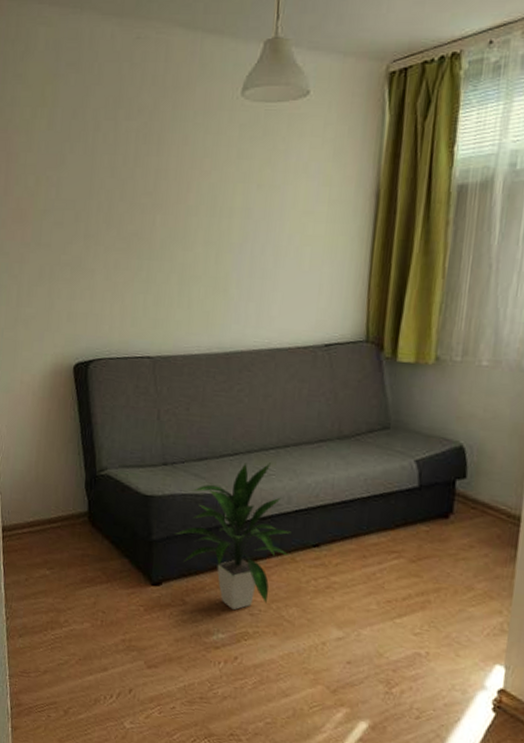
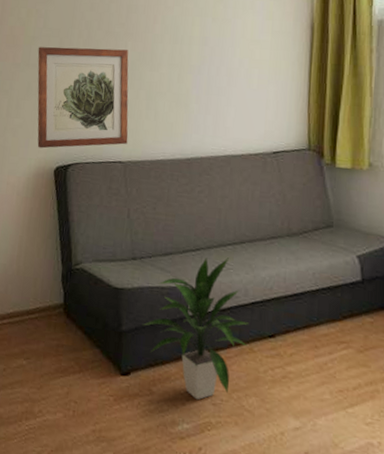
wall art: none [50,222,158,343] -> present [37,47,129,149]

